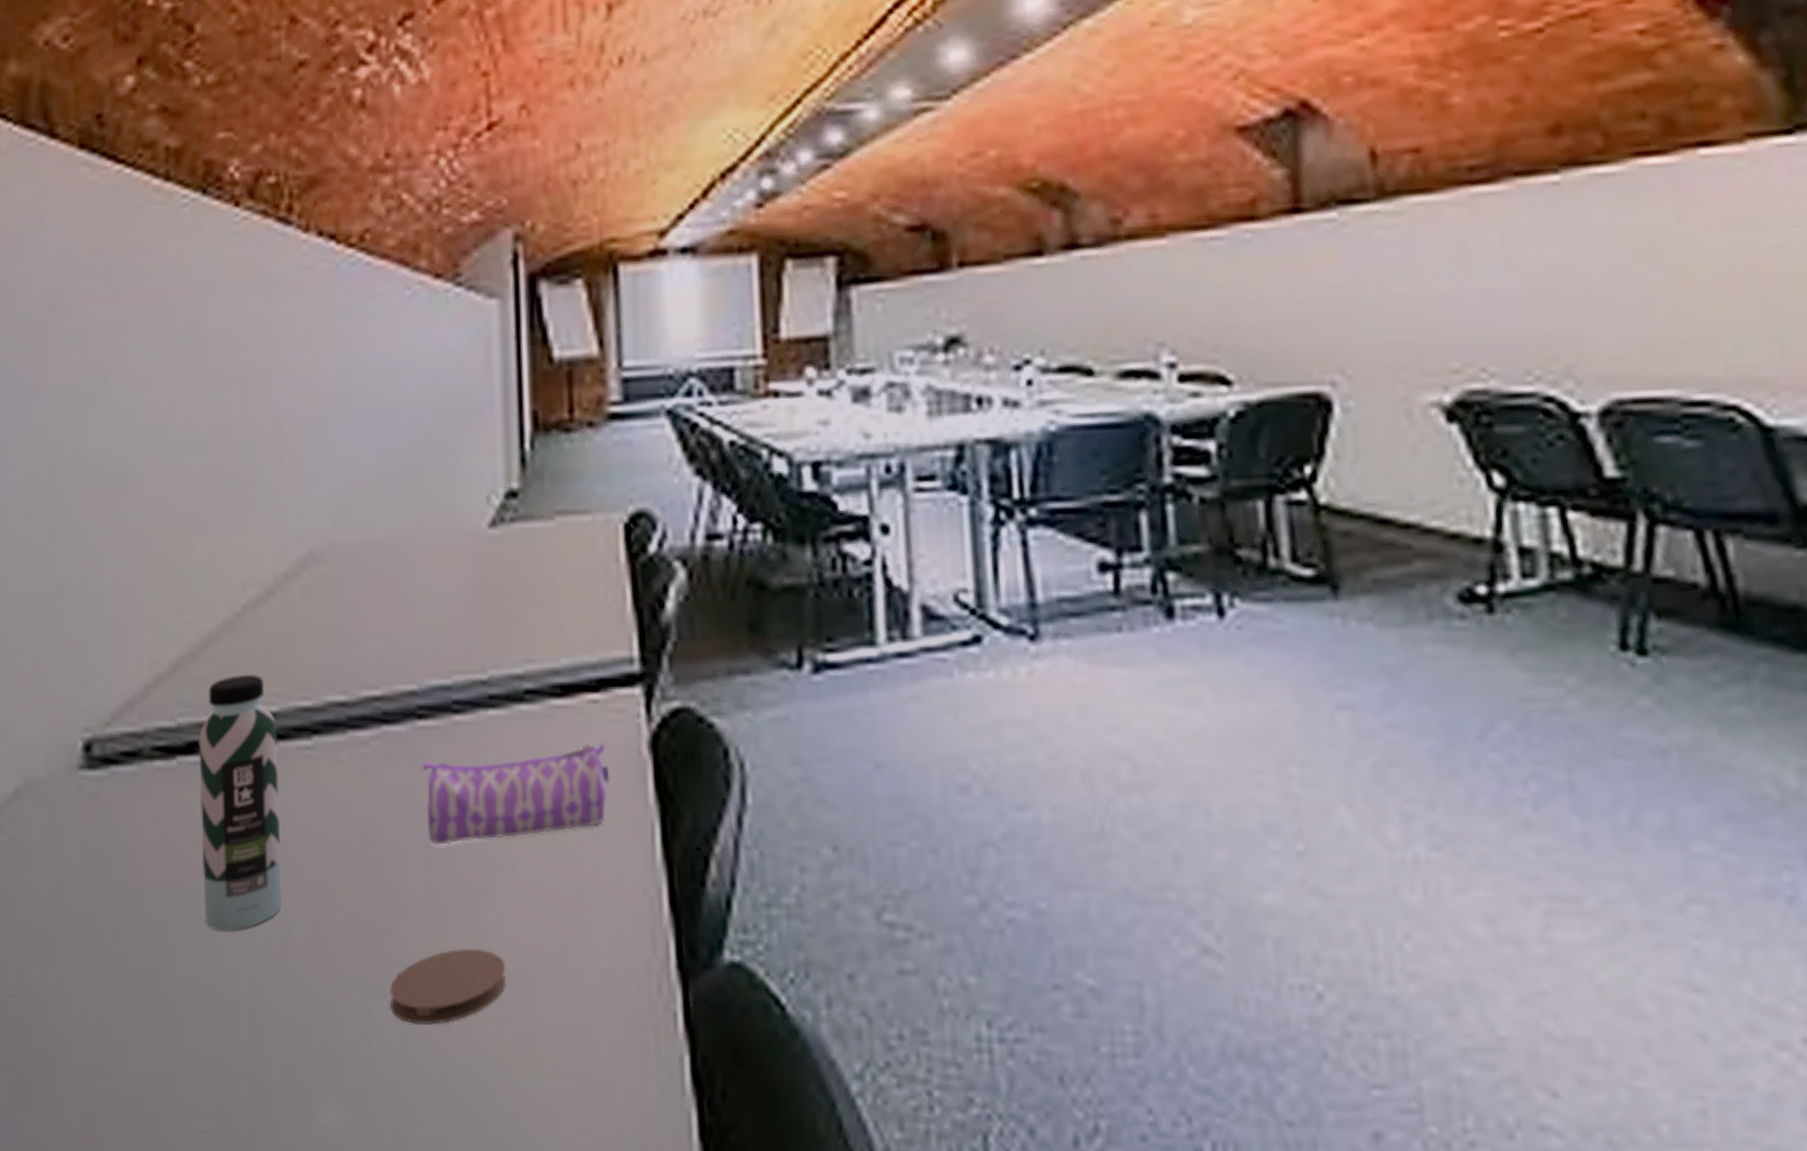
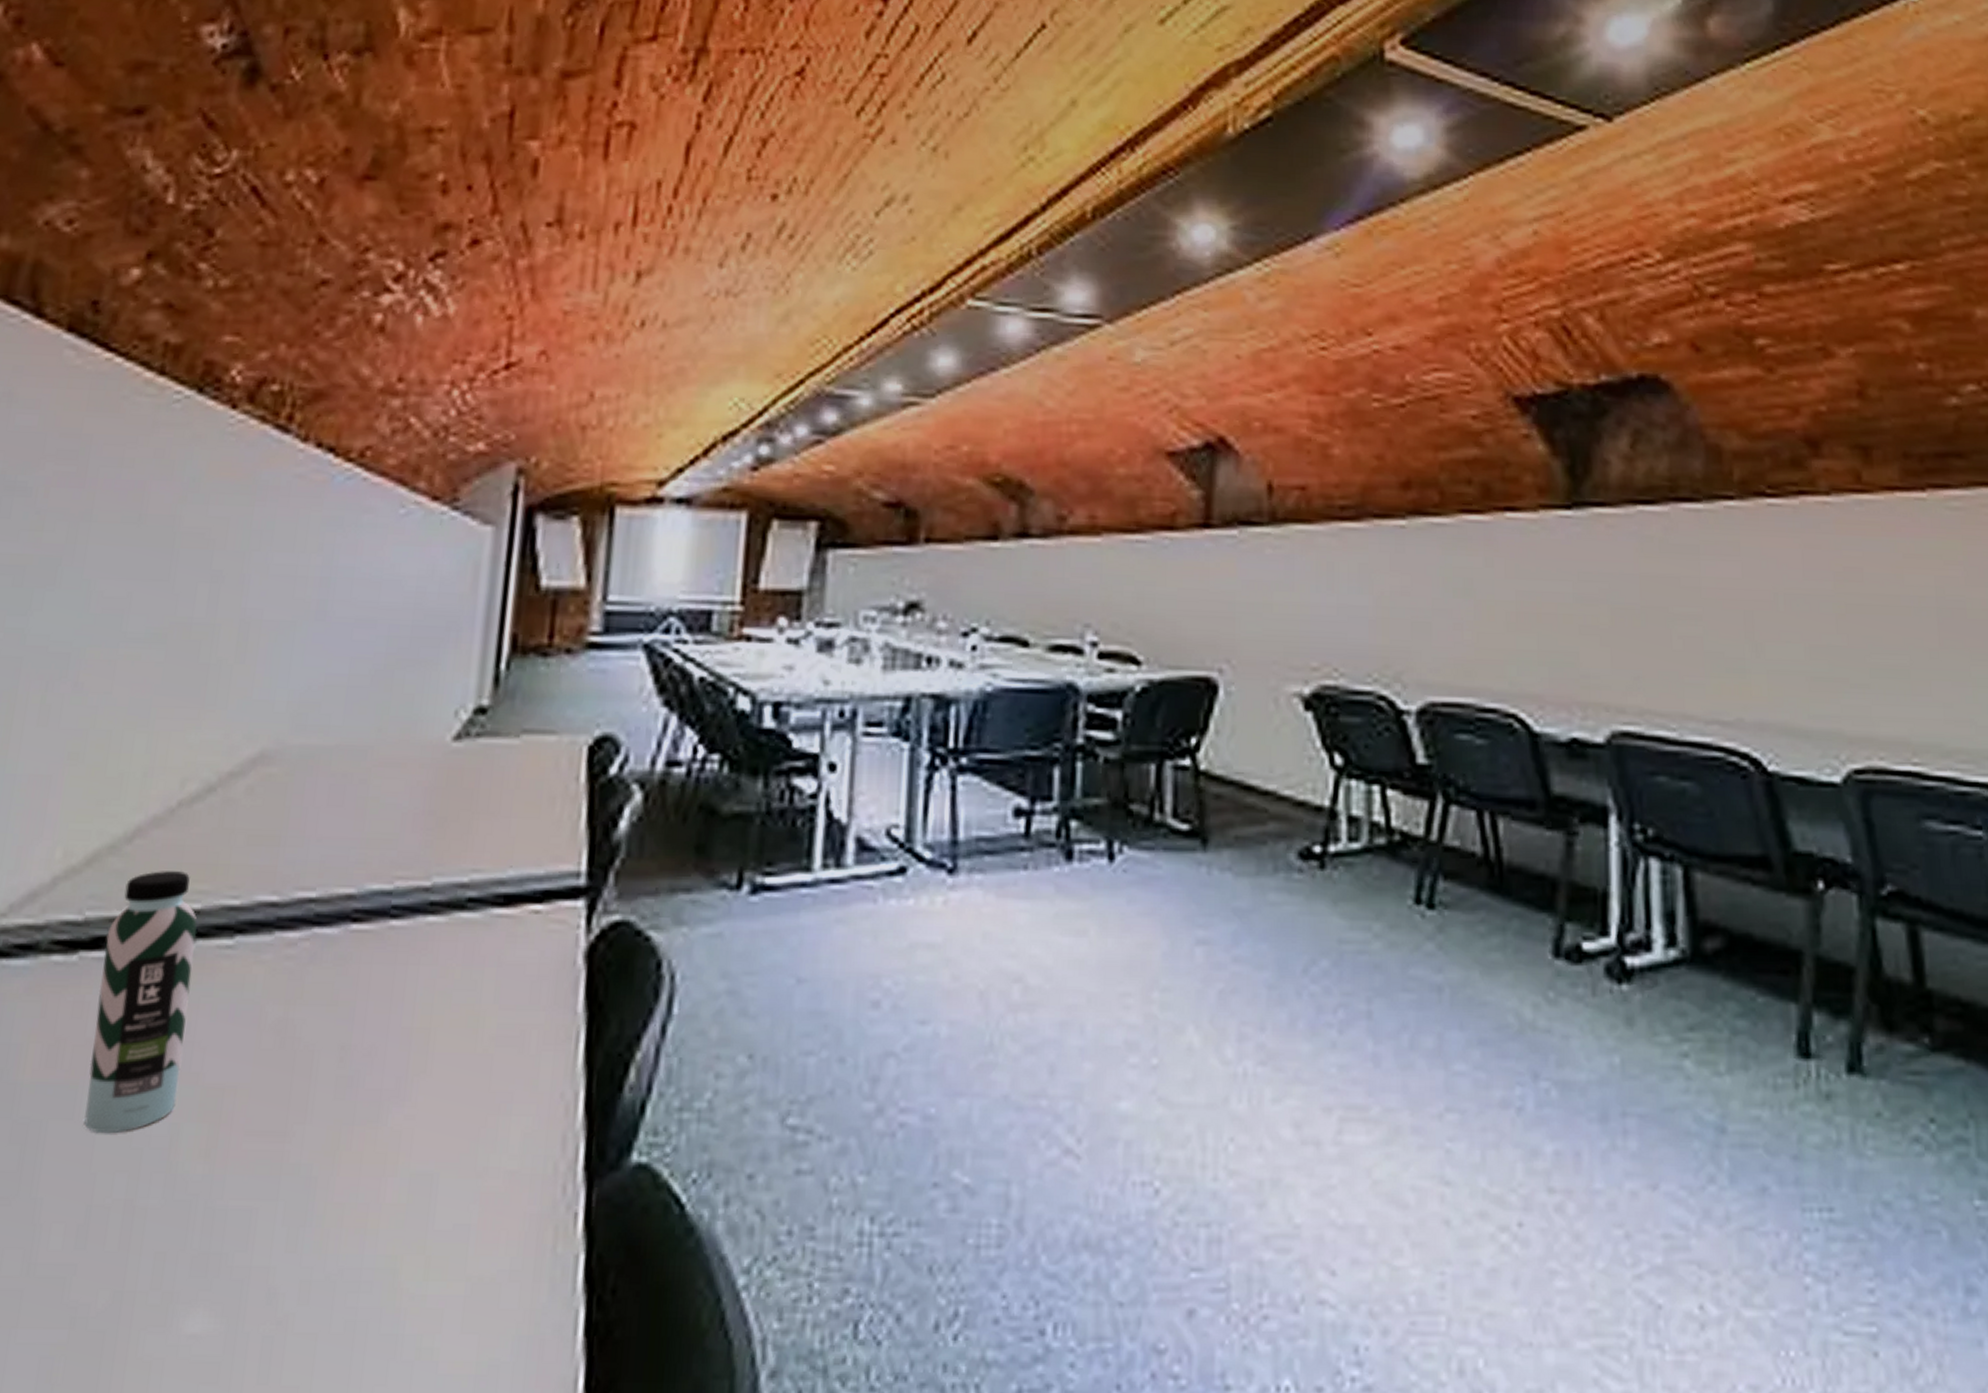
coaster: present [390,948,506,1025] -> none [280,1150,409,1228]
pencil case: present [422,741,610,845] -> none [346,950,542,1048]

